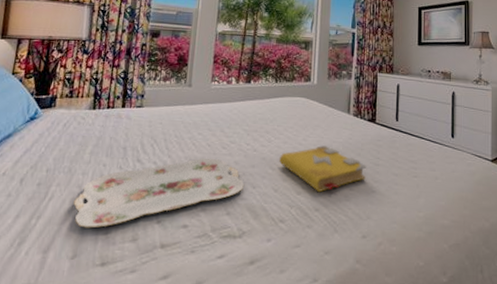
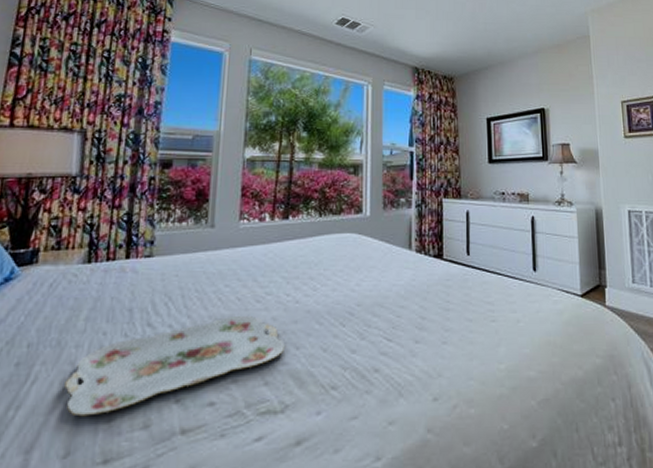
spell book: present [279,145,366,193] -> none [328,291,434,349]

